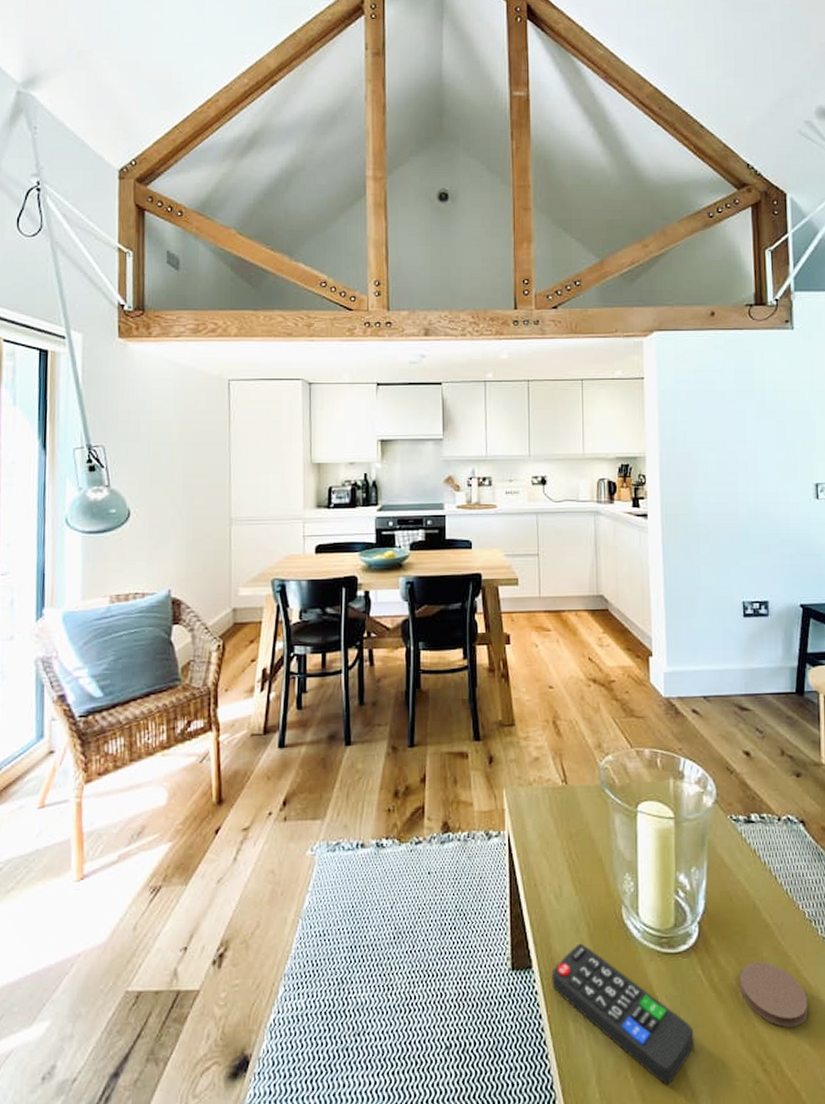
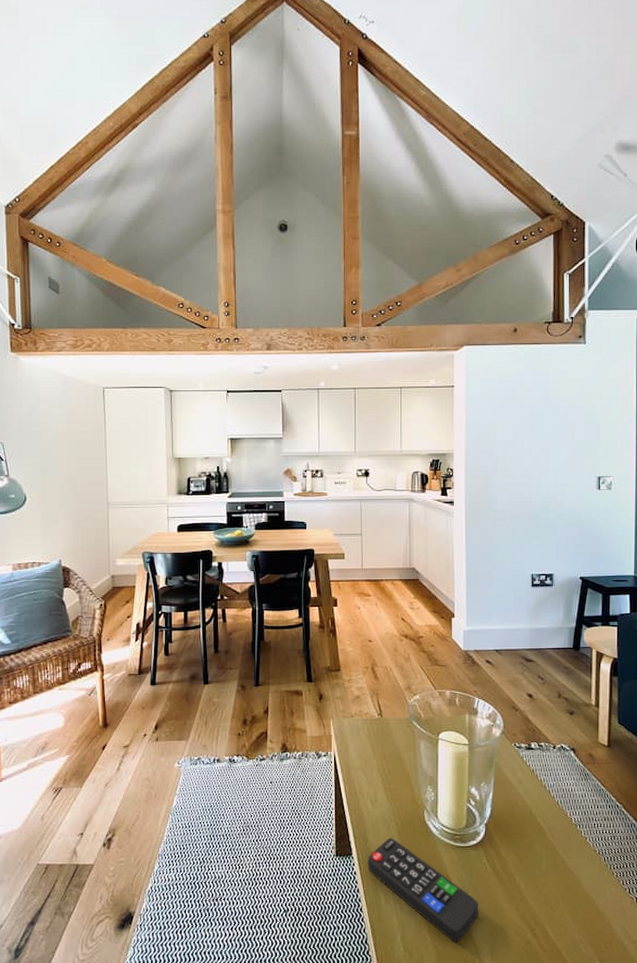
coaster: present [739,961,809,1028] -> none [516,854,571,904]

